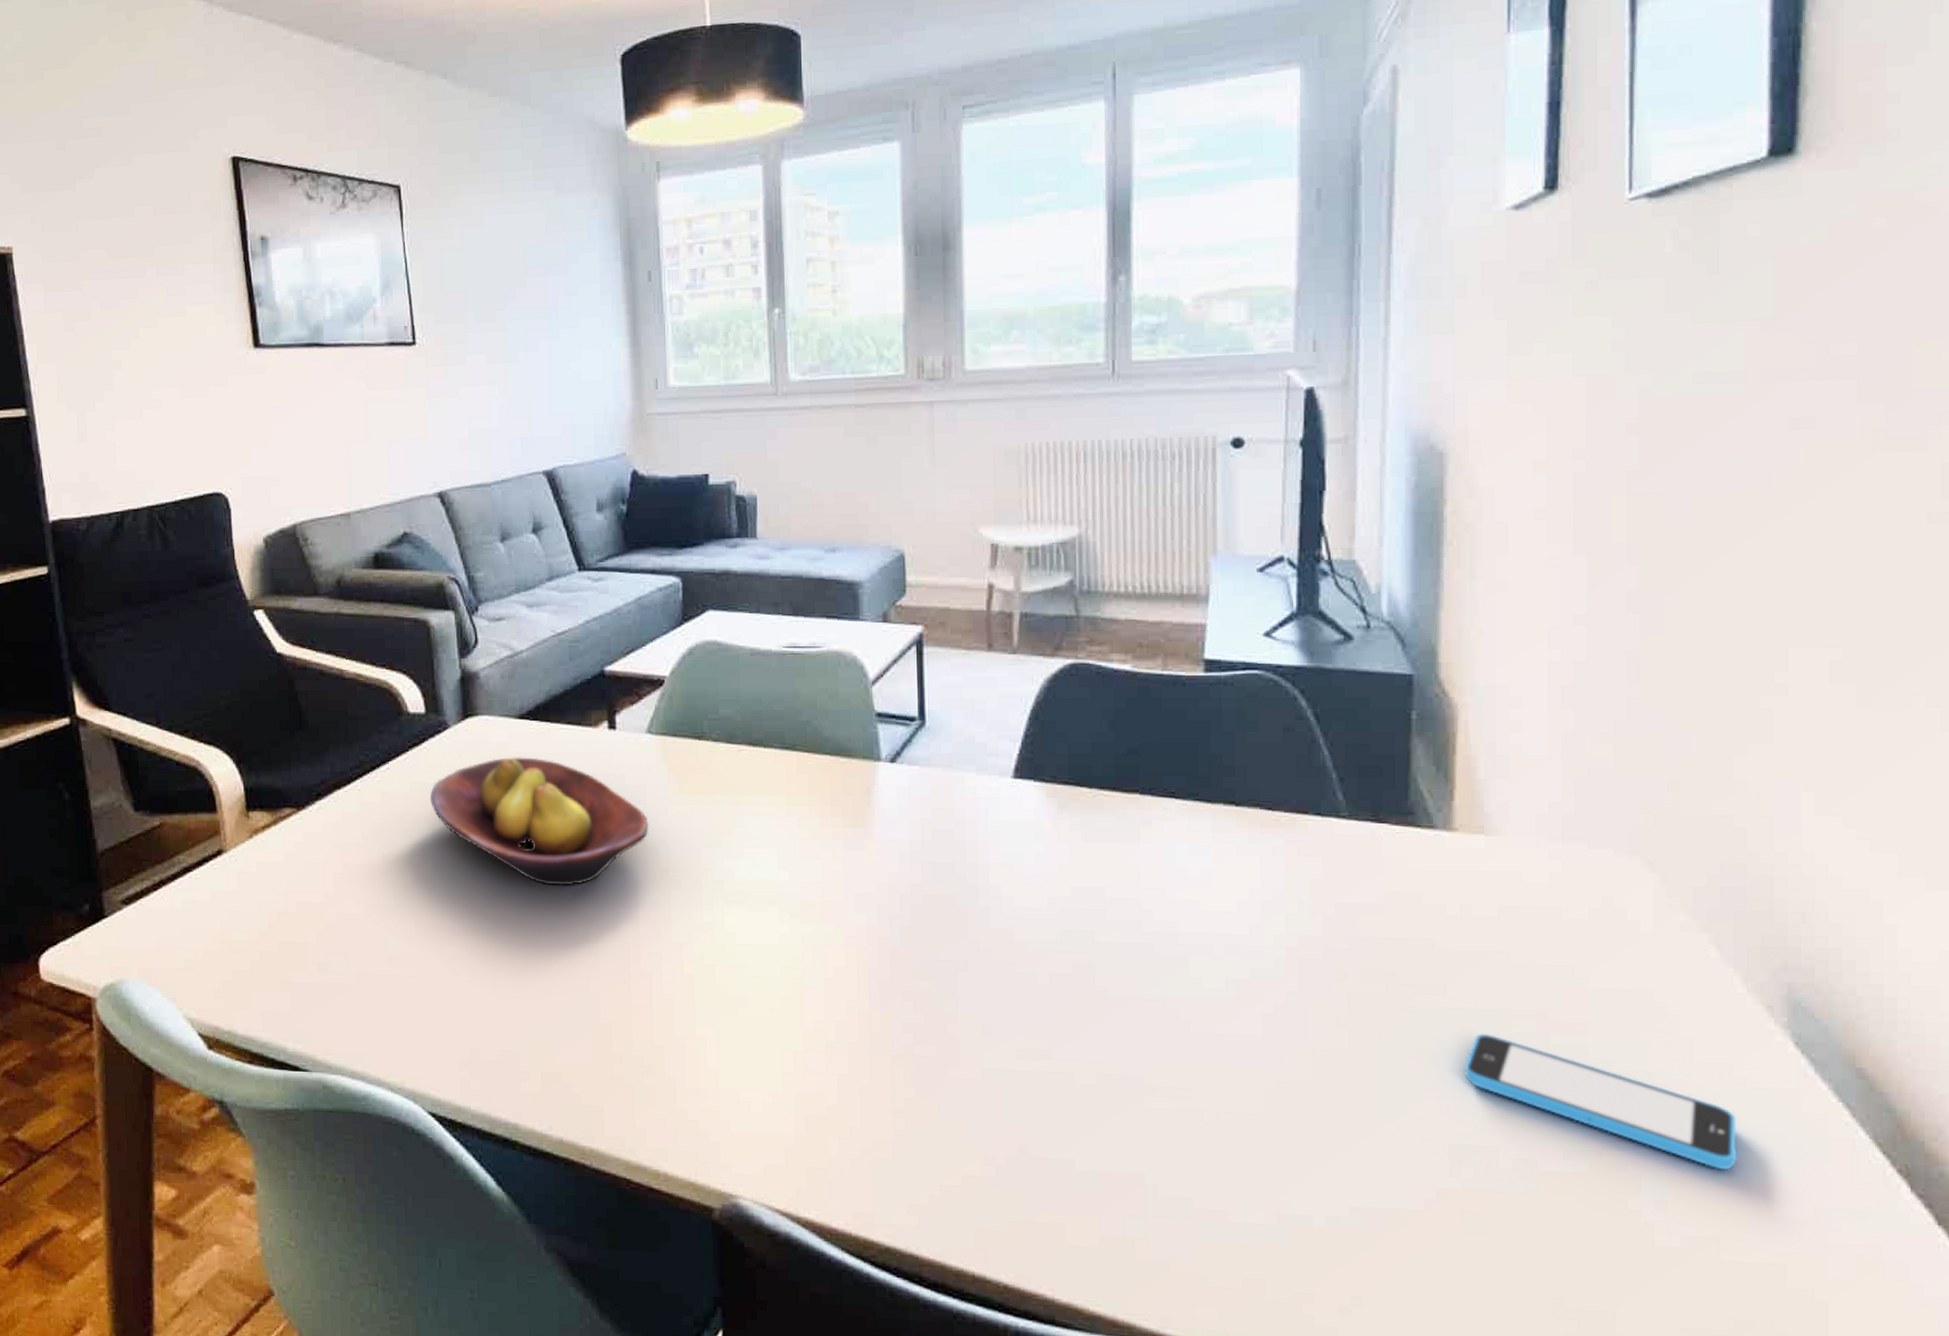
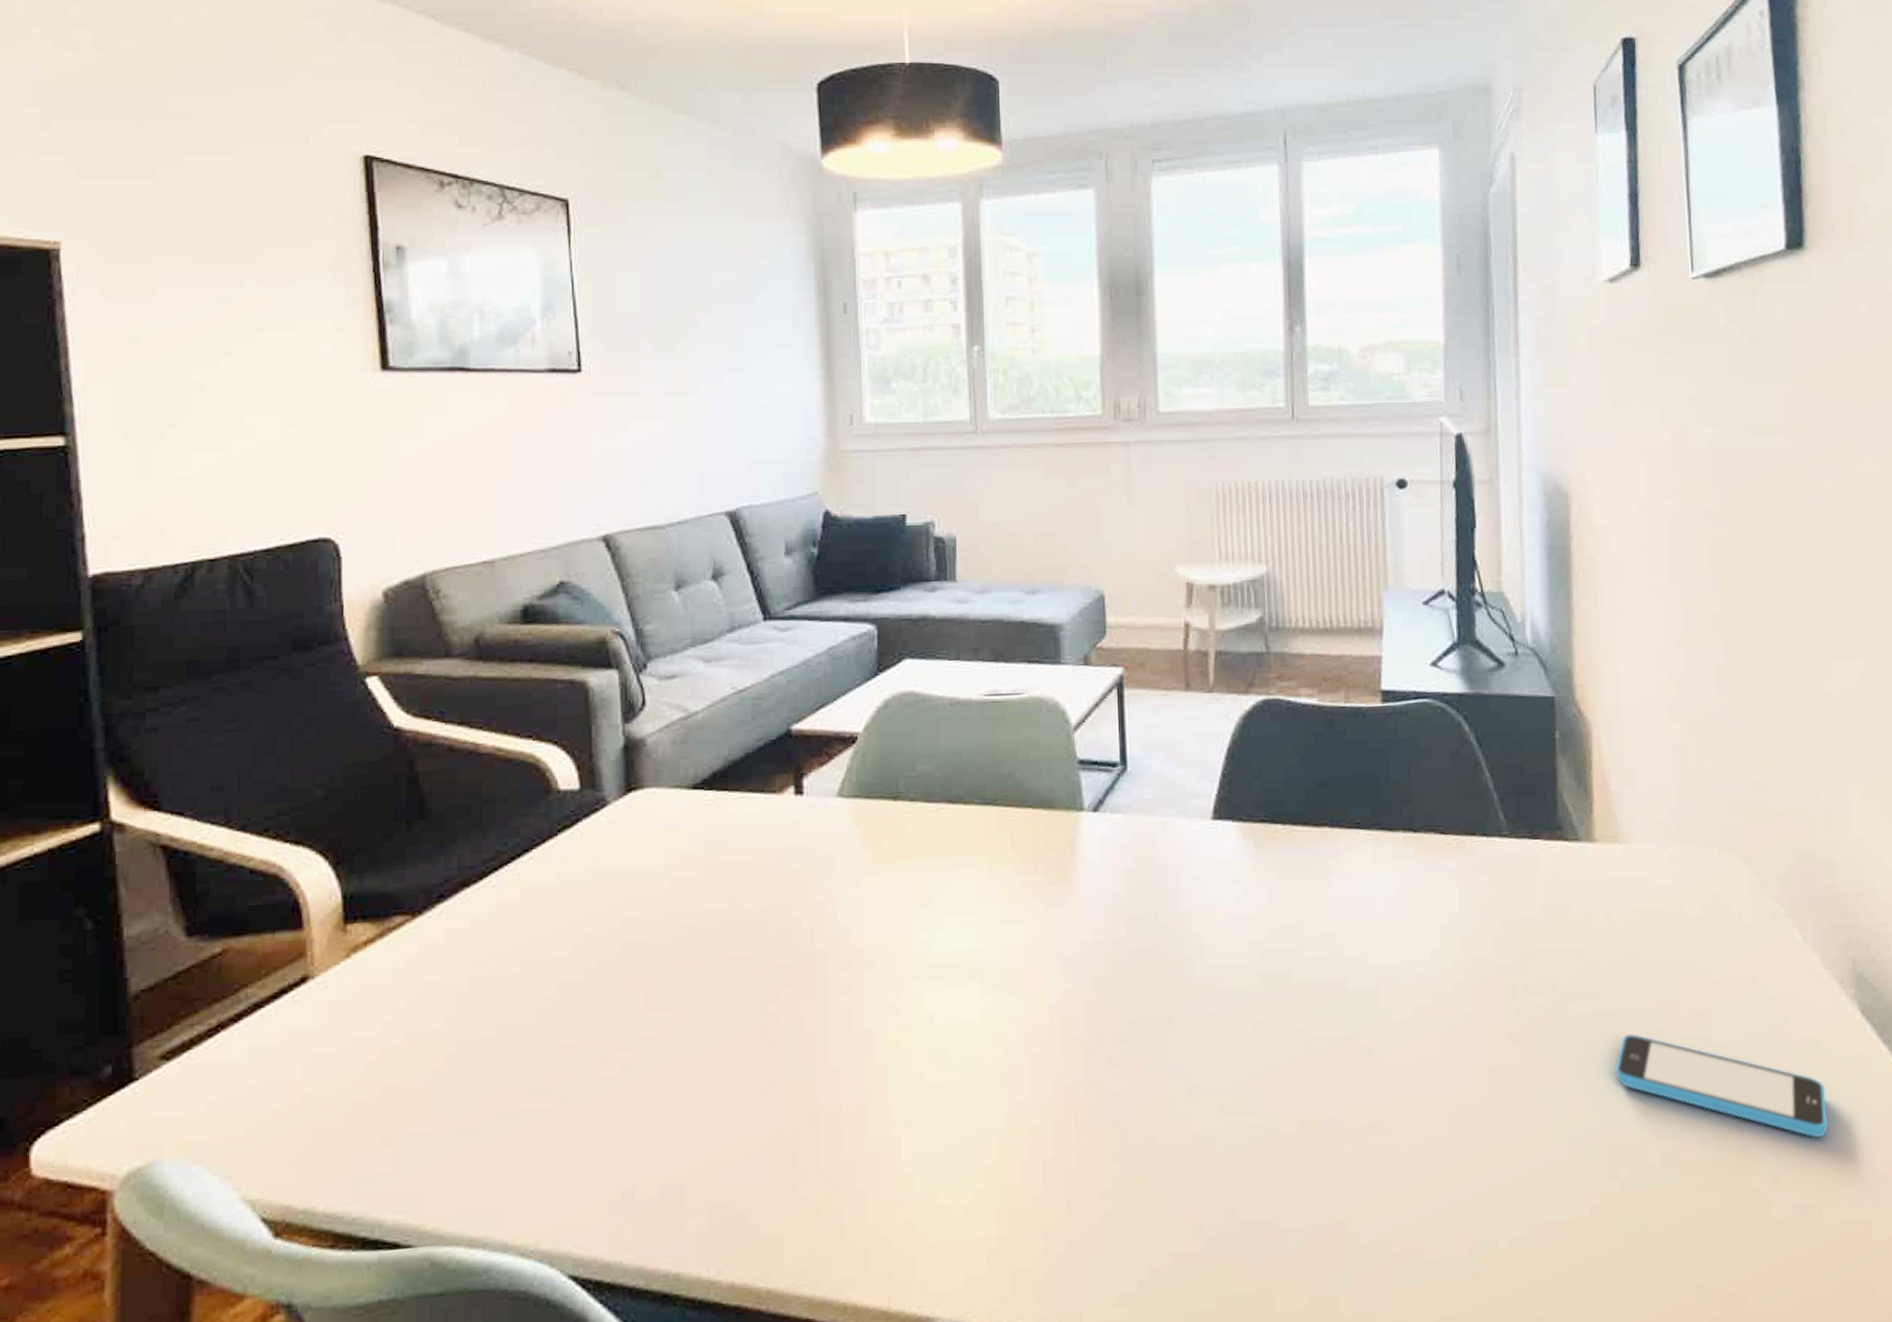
fruit bowl: present [430,757,649,886] -> none [583,832,839,980]

